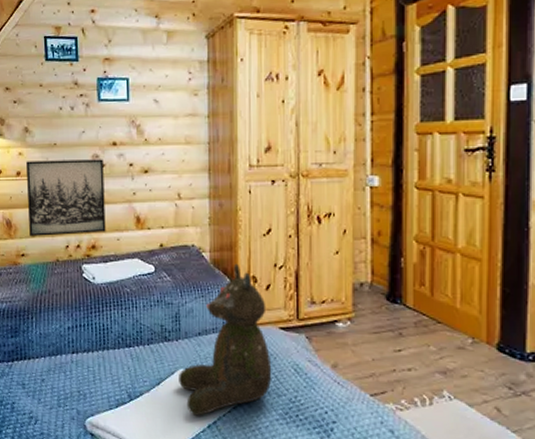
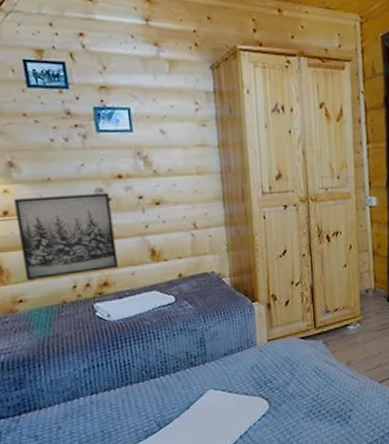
teddy bear: present [179,263,272,416] -> none [208,285,296,430]

